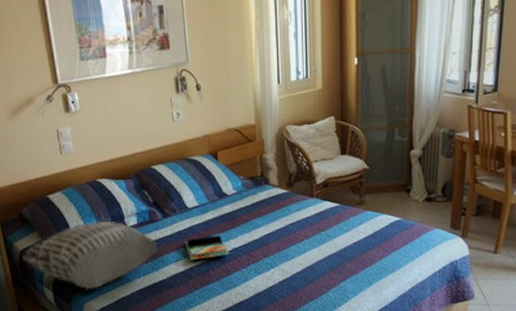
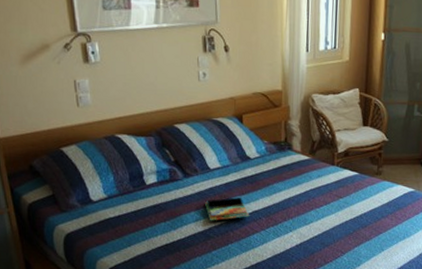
cushion: present [22,221,159,290] -> none [30,177,178,247]

